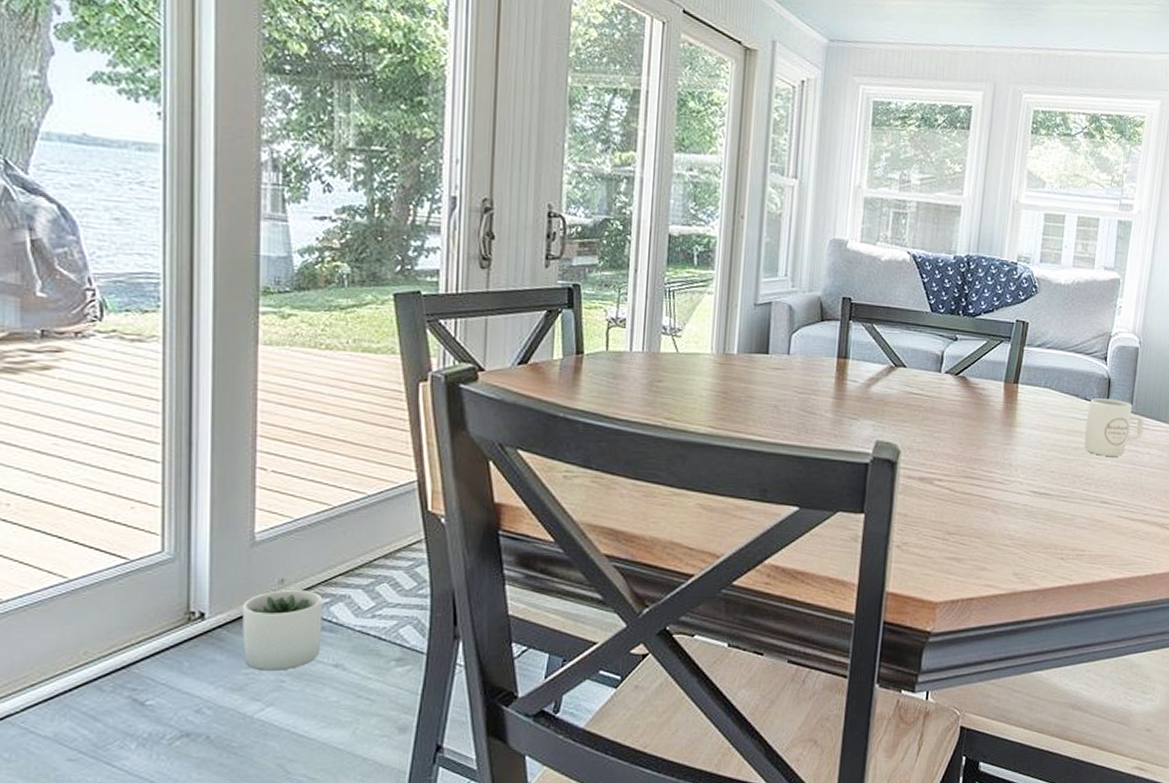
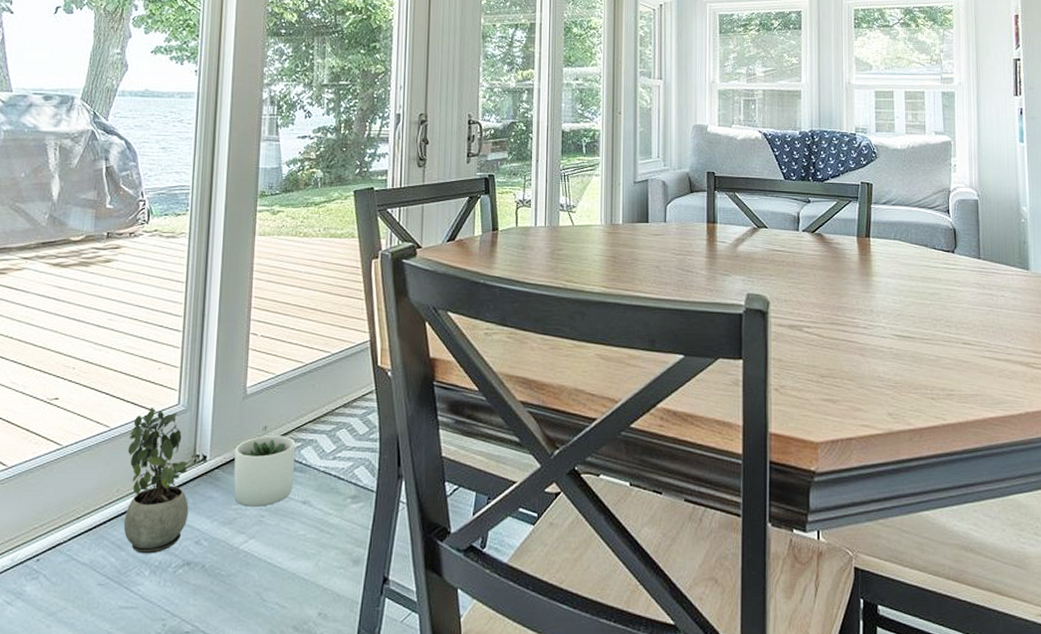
potted plant: none [95,555,184,725] -> present [123,408,189,554]
mug: present [1084,398,1145,457] -> none [937,247,994,300]

